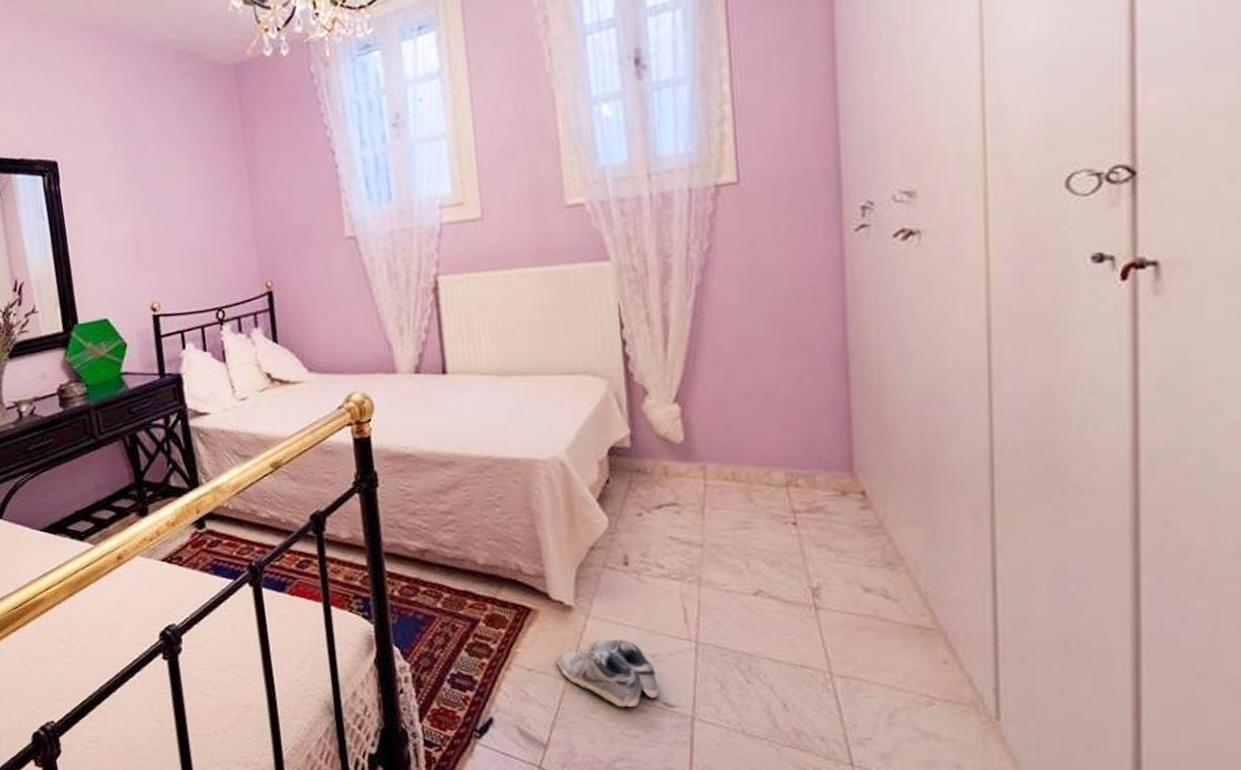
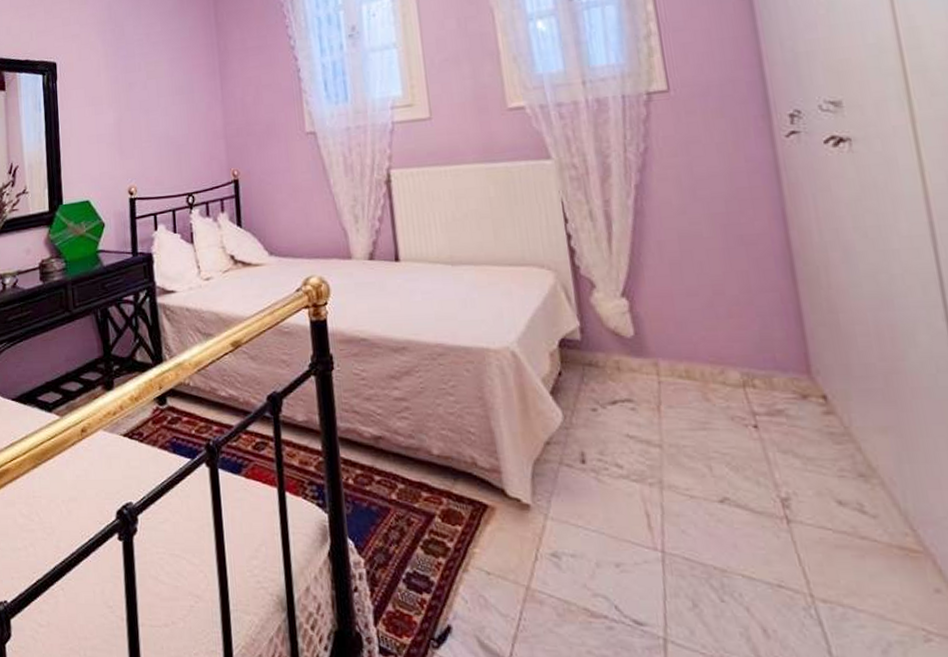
shoe: present [557,638,660,708] -> none [516,542,628,623]

